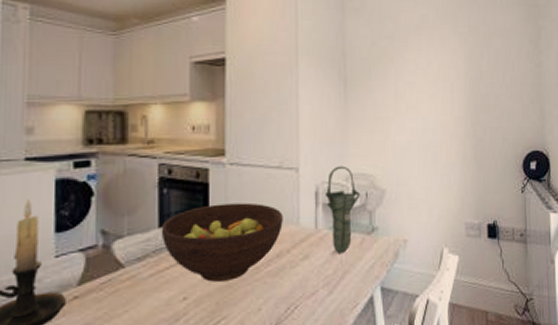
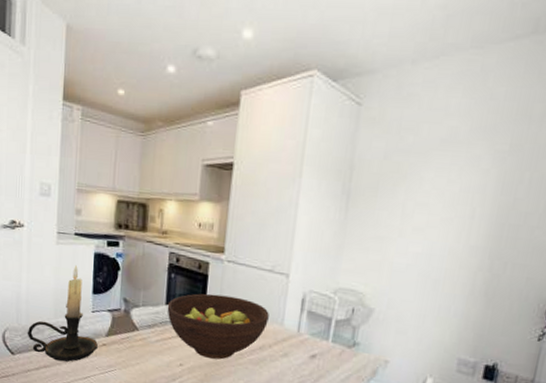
vase: present [326,166,360,254] -> none [311,278,347,360]

